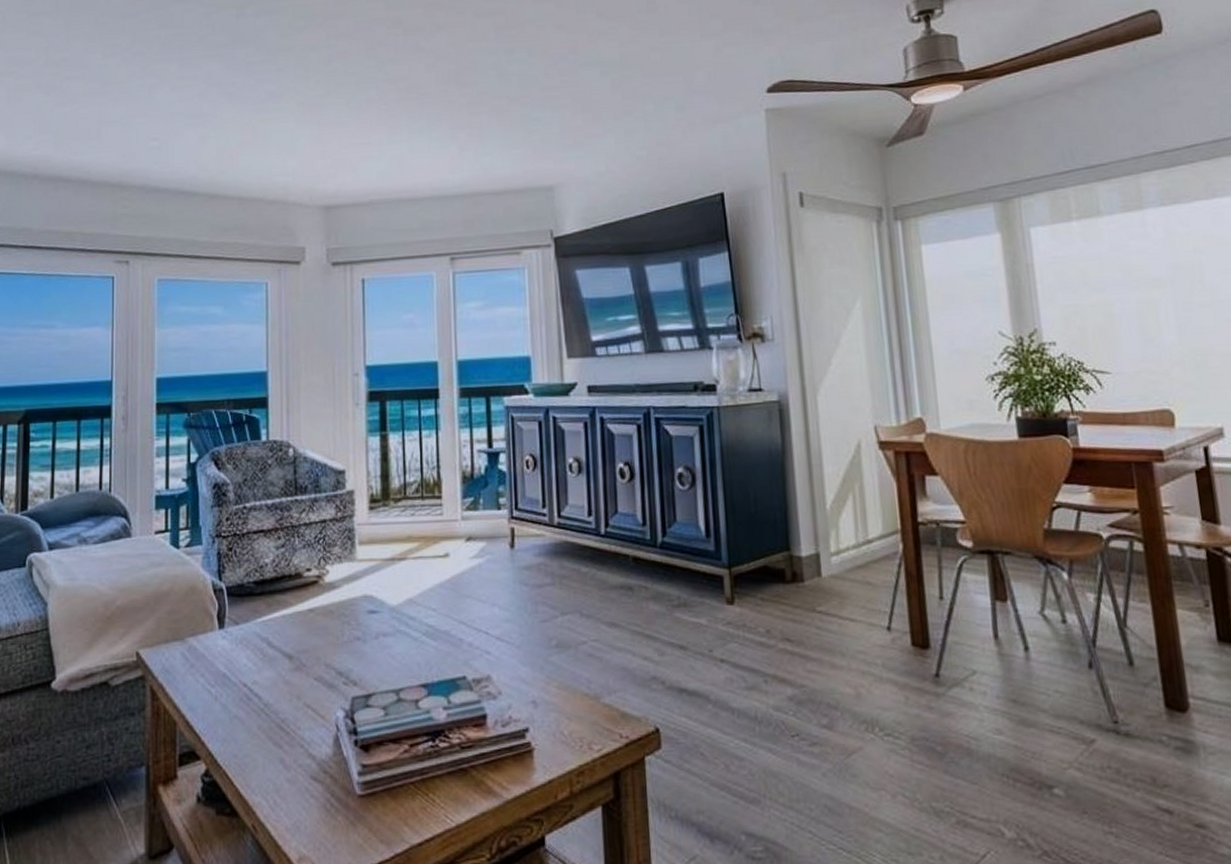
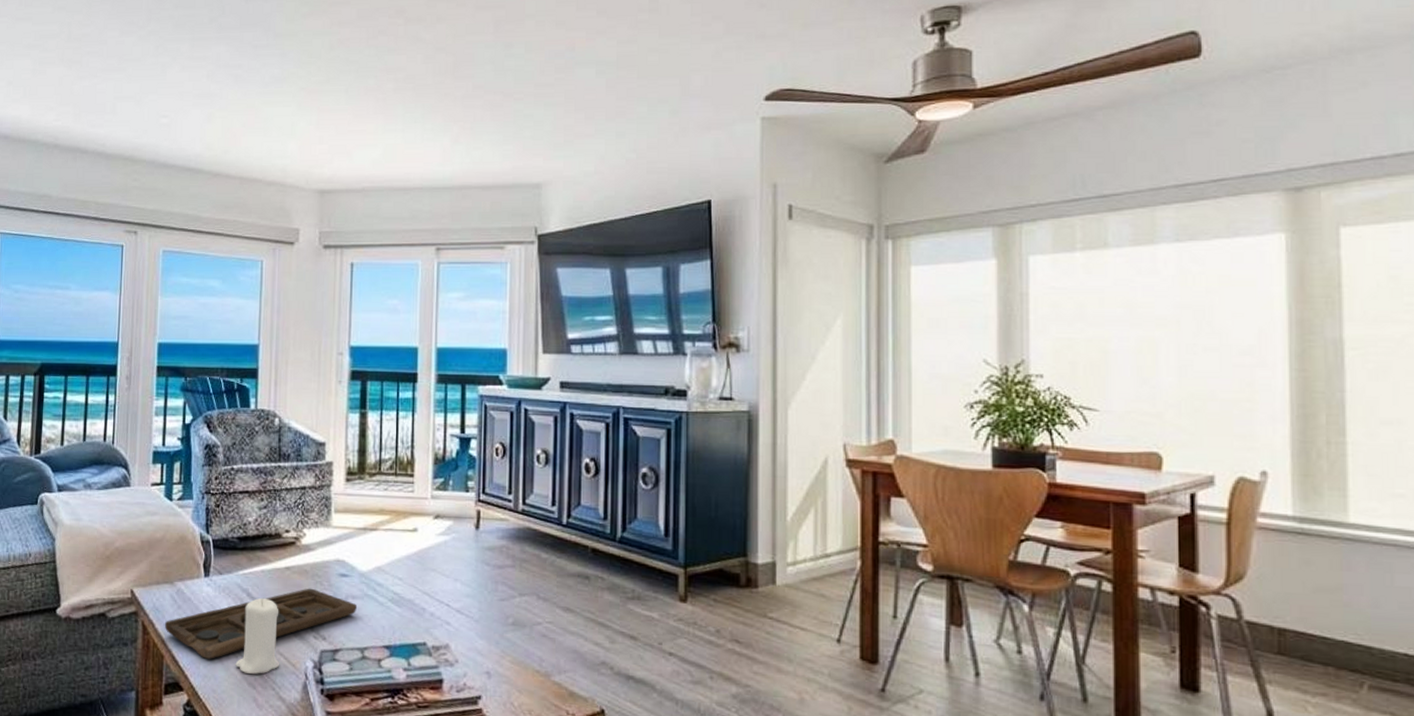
decorative tray: none [177,629,390,721] -> present [165,588,358,659]
candle: none [258,645,308,732] -> present [235,597,280,674]

